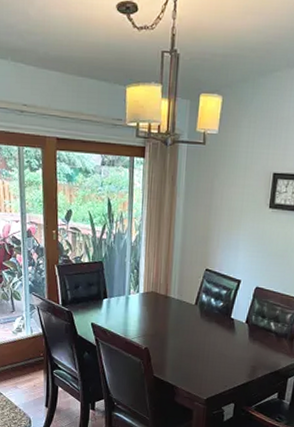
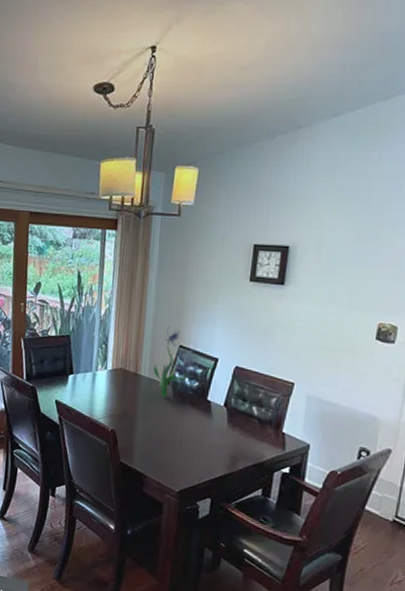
flower arrangement: none [182,252,221,318] -> present [153,327,197,398]

